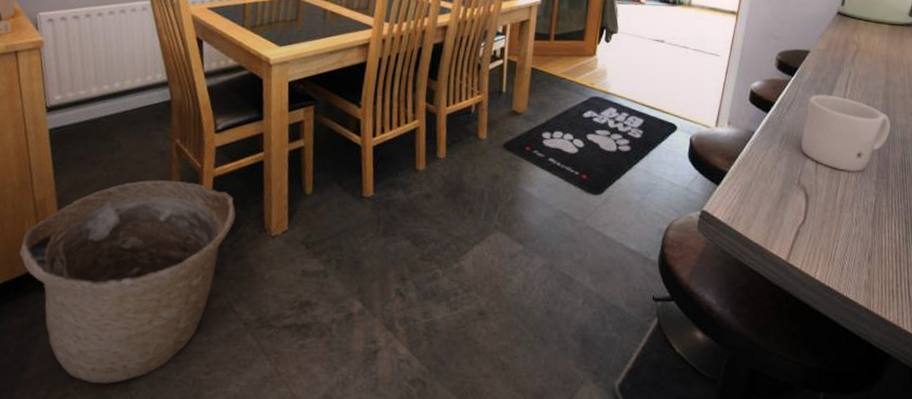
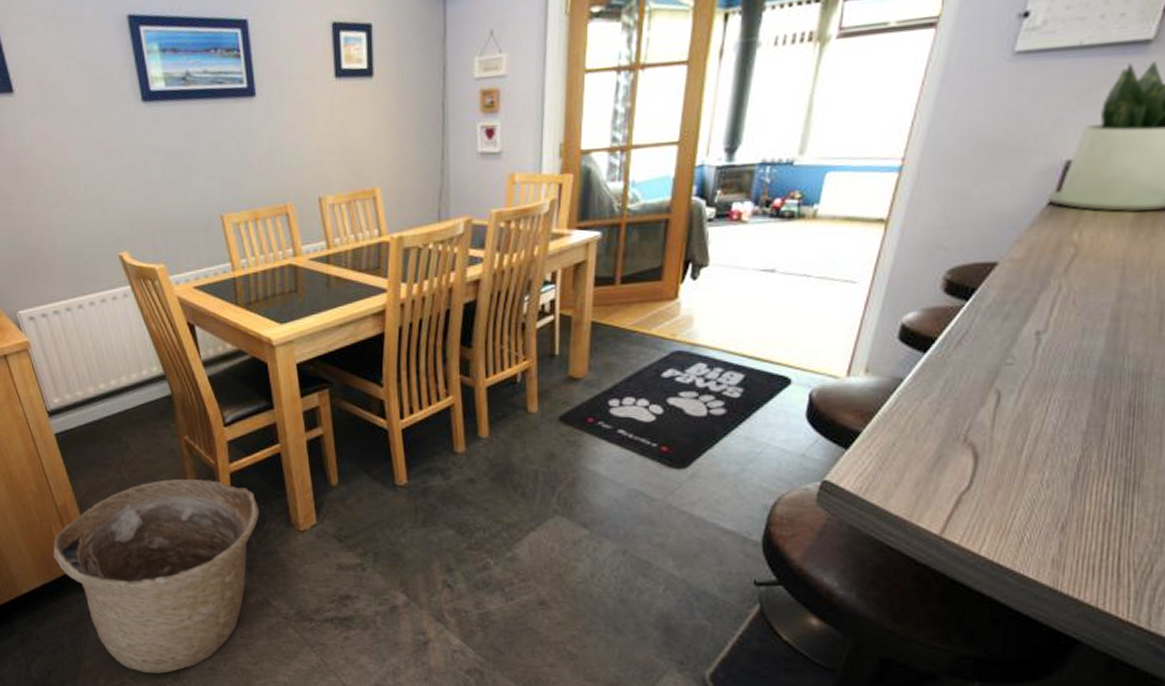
mug: present [801,94,891,172] -> none [973,321,1118,421]

